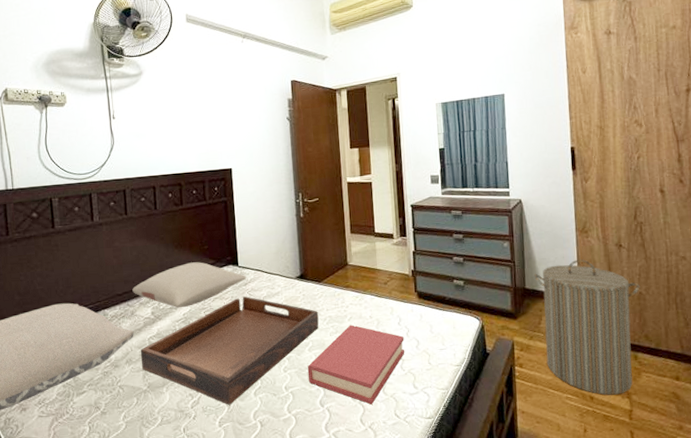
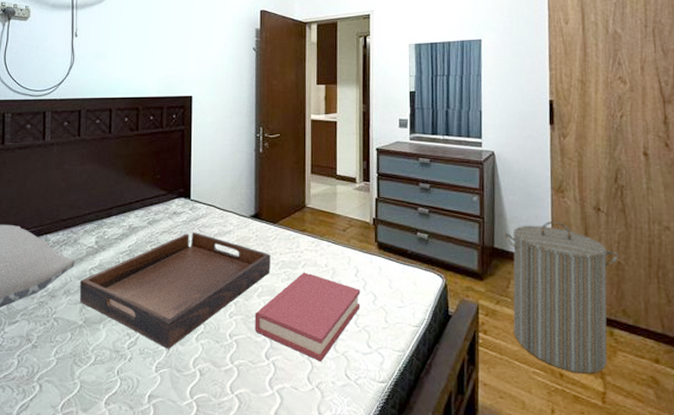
pillow: present [132,262,247,308] -> none [78,192,198,239]

